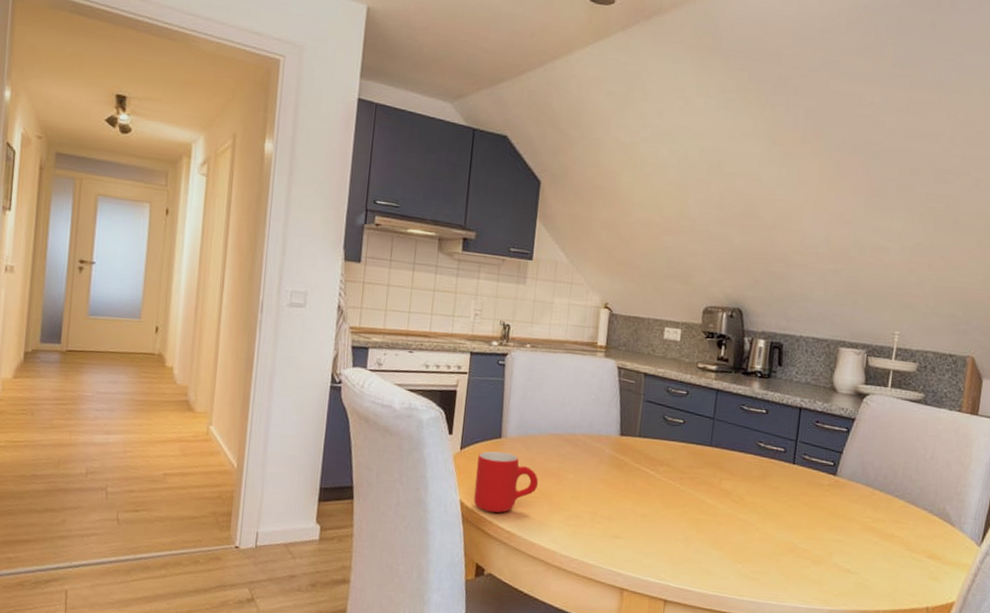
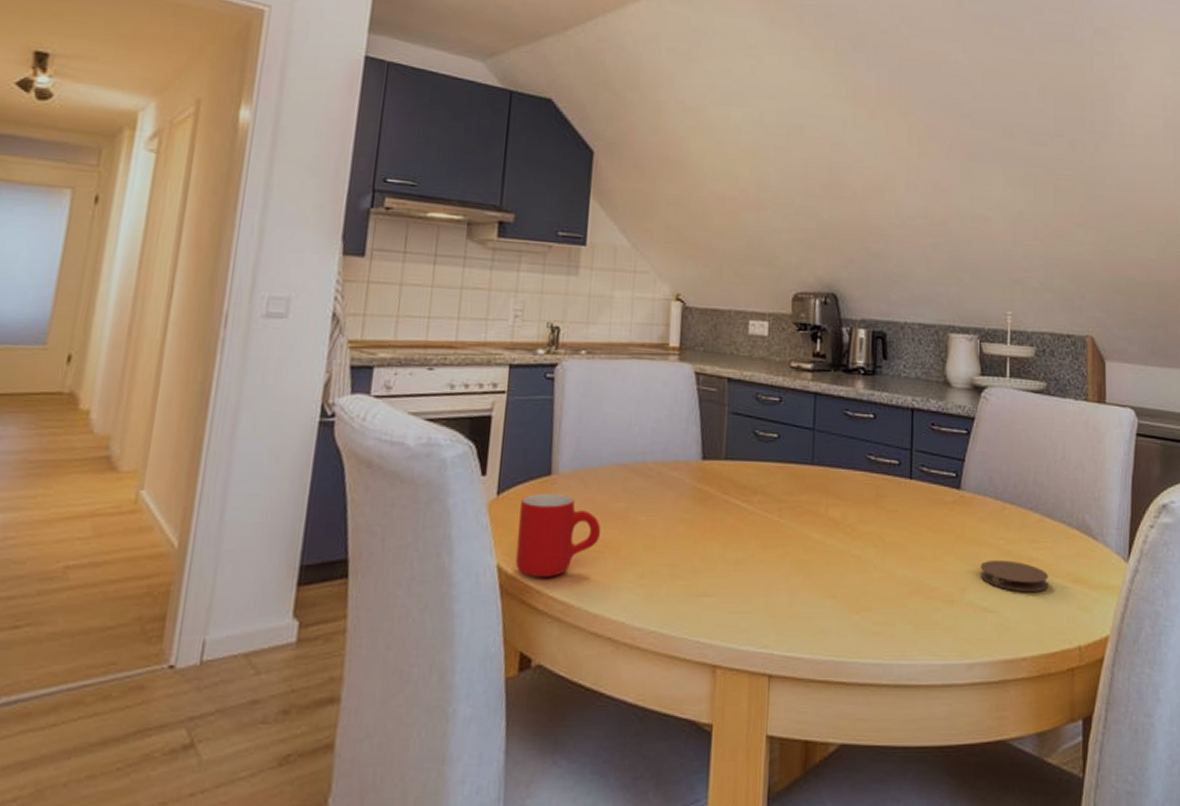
coaster: none [846,533,907,562] -> present [980,559,1049,593]

